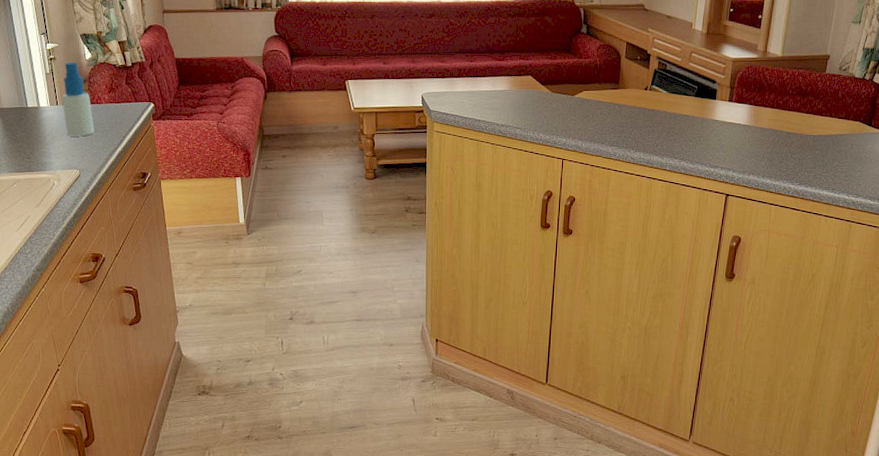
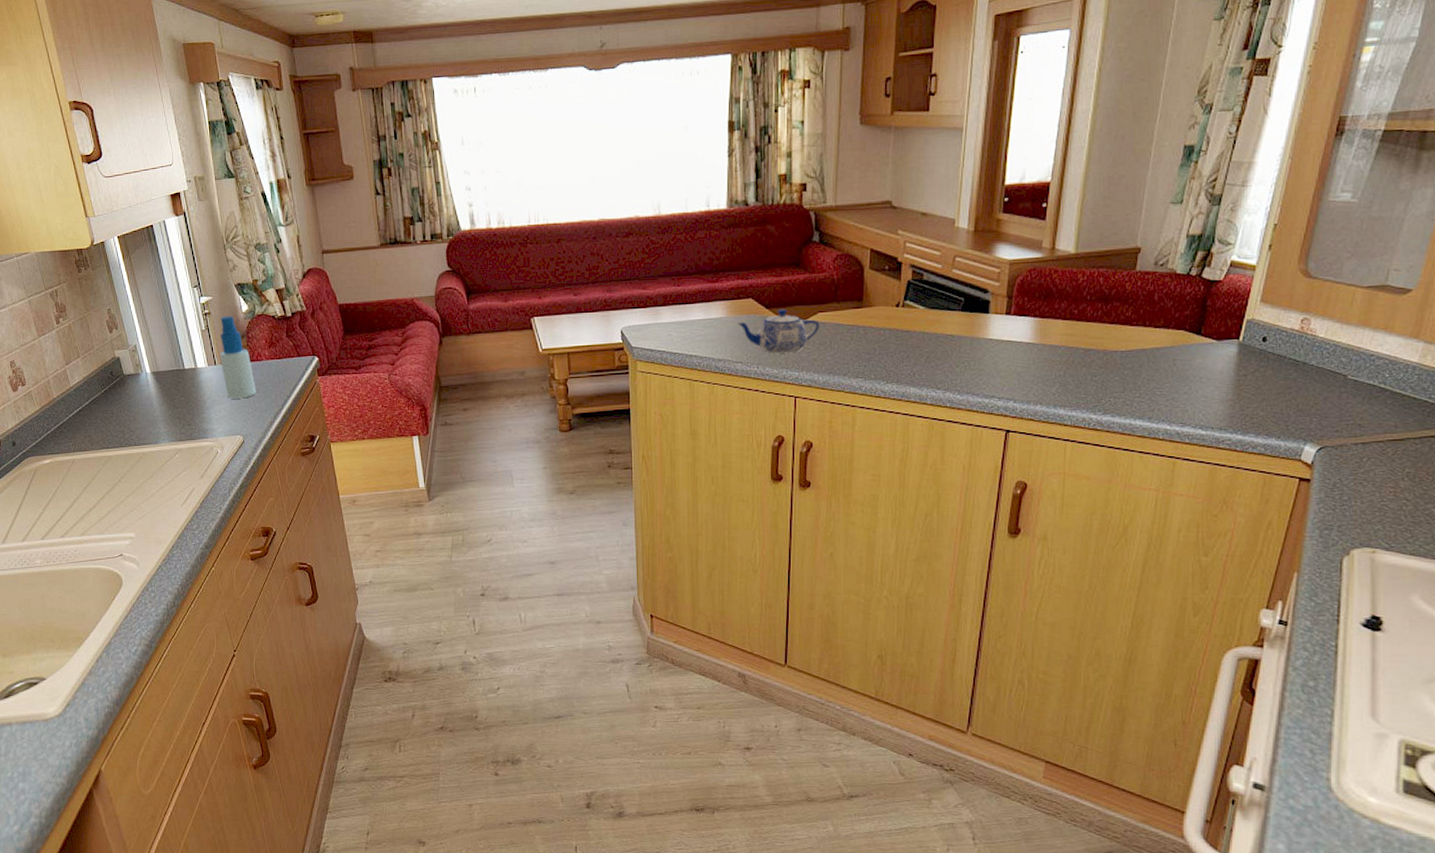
teapot: none [518,86,585,123] -> present [737,308,820,354]

